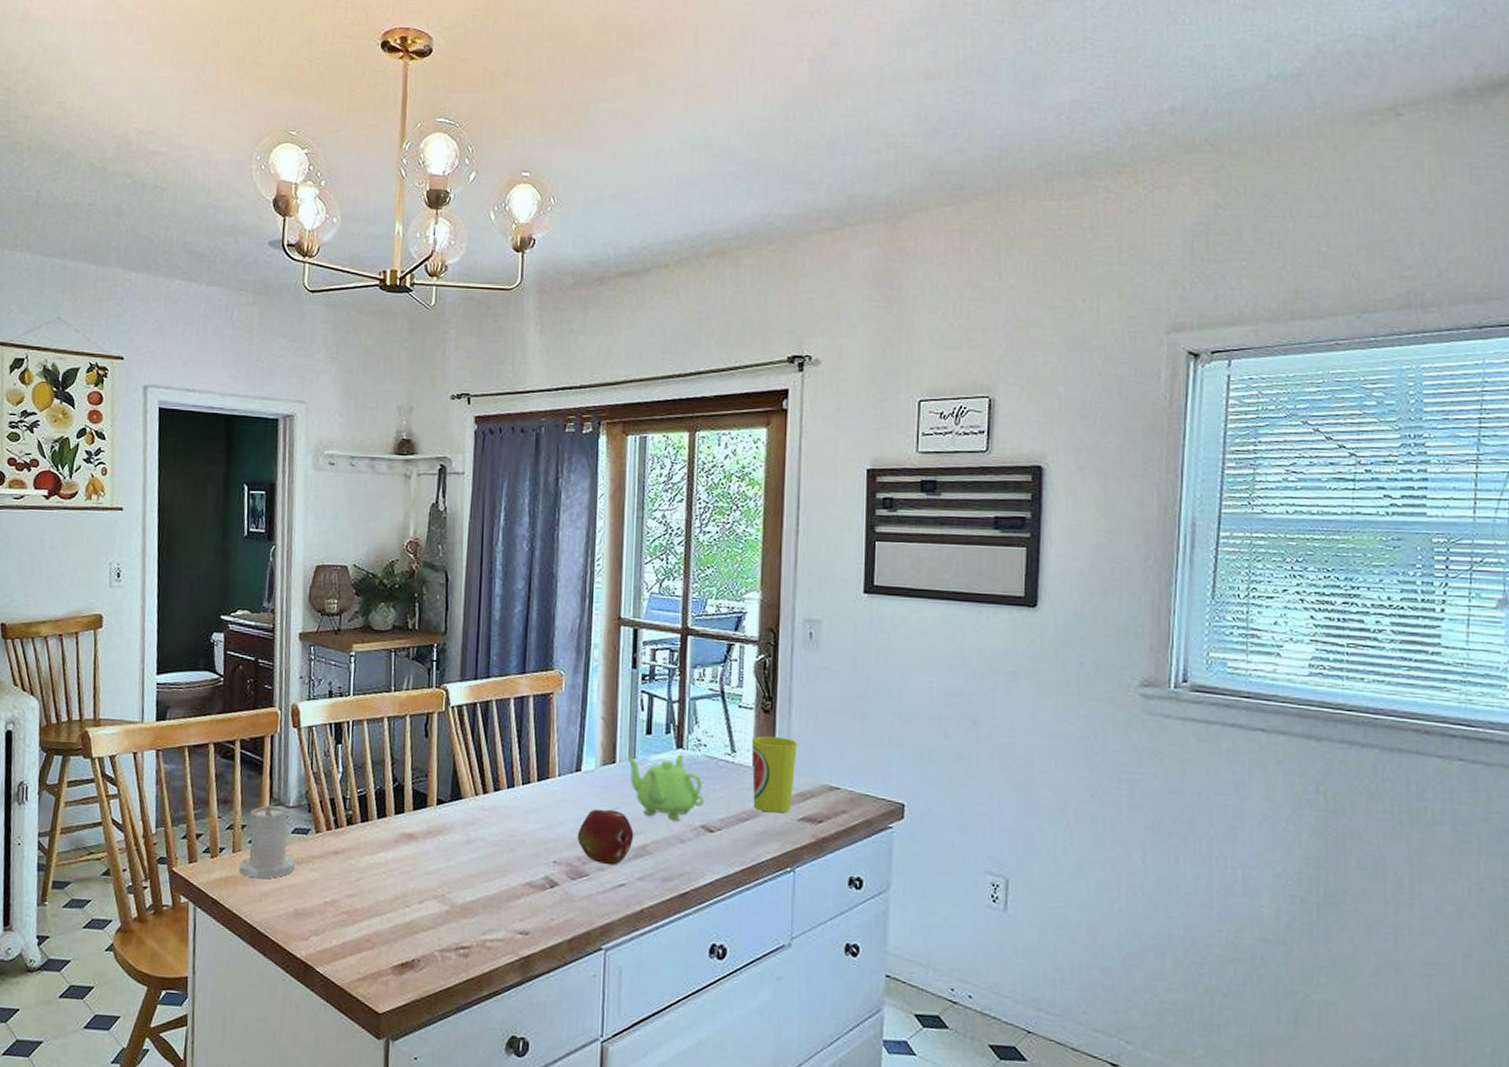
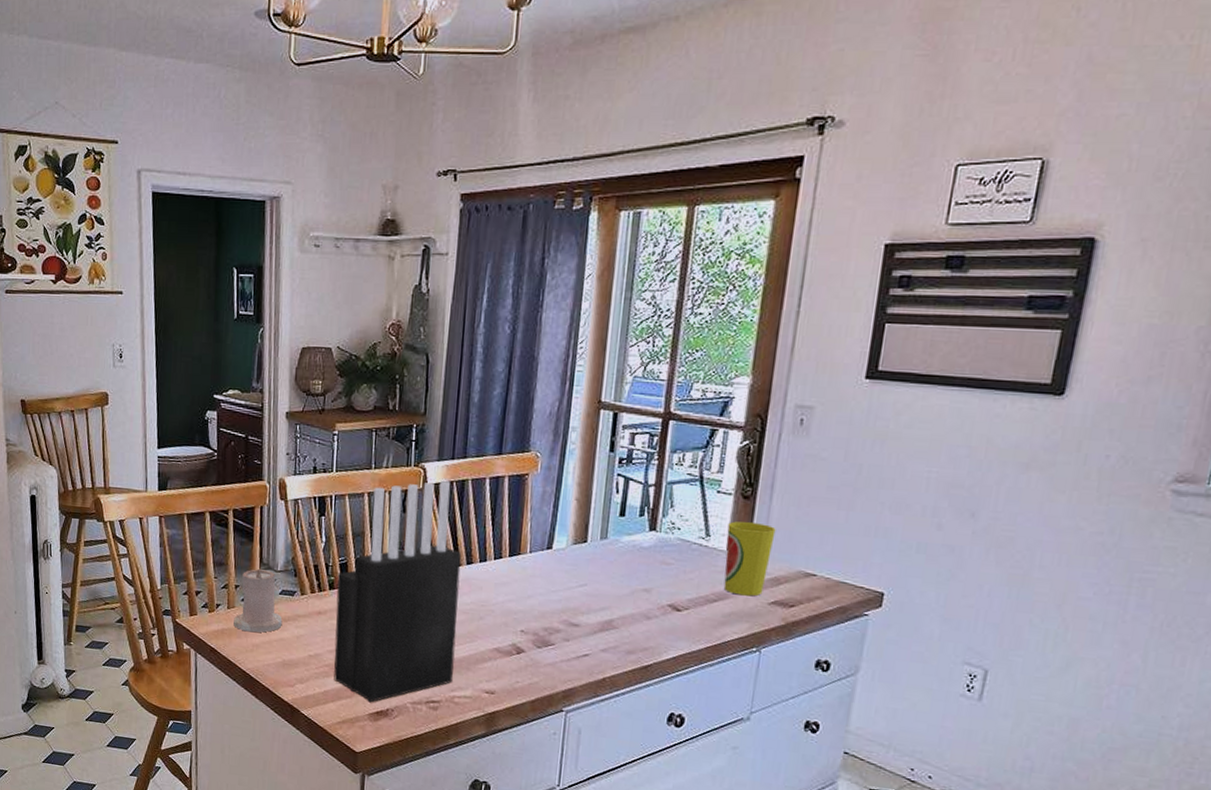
knife block: none [353,703,488,954] -> present [334,481,462,703]
fruit: present [577,808,634,866] -> none [545,584,601,637]
teapot: present [625,754,705,820] -> none [597,535,674,599]

